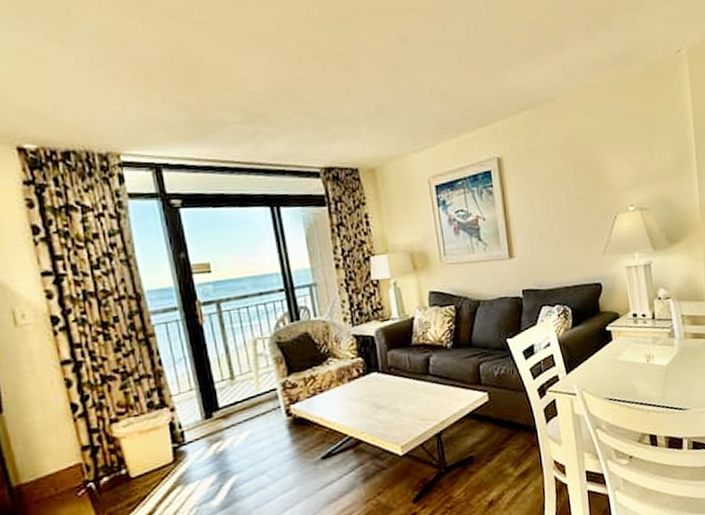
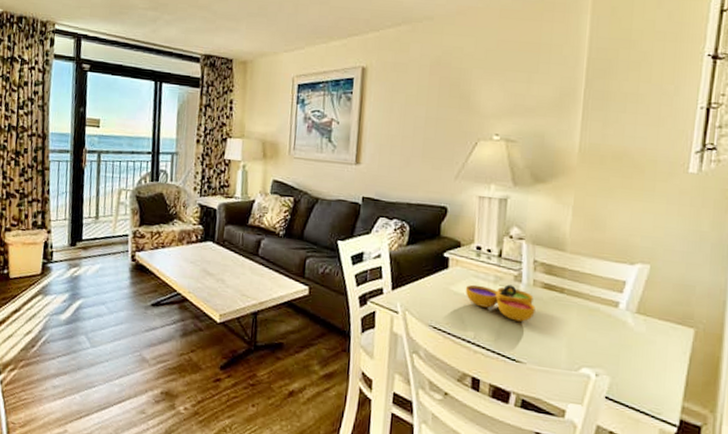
decorative bowl: none [630,342,690,374] -> present [465,284,535,322]

